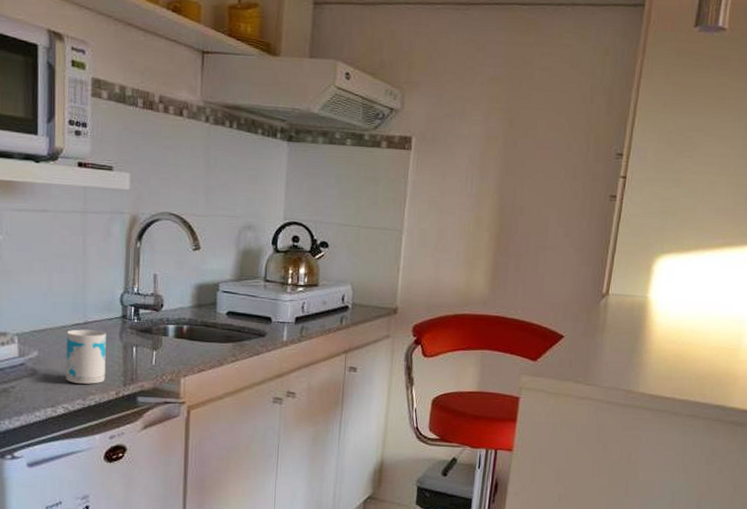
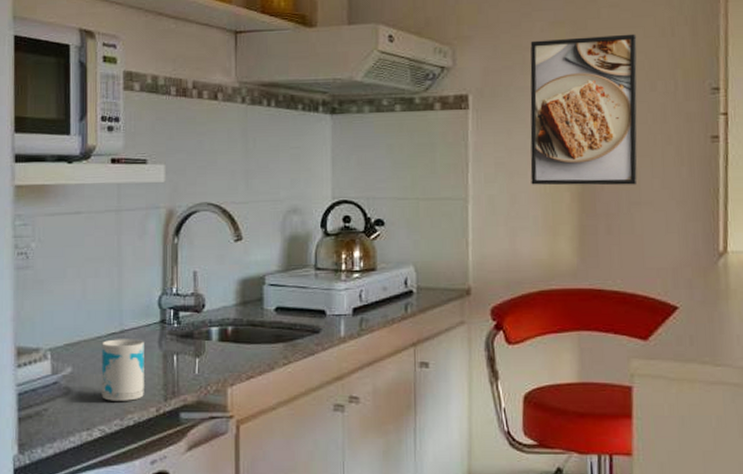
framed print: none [457,93,562,231] -> present [530,34,638,186]

